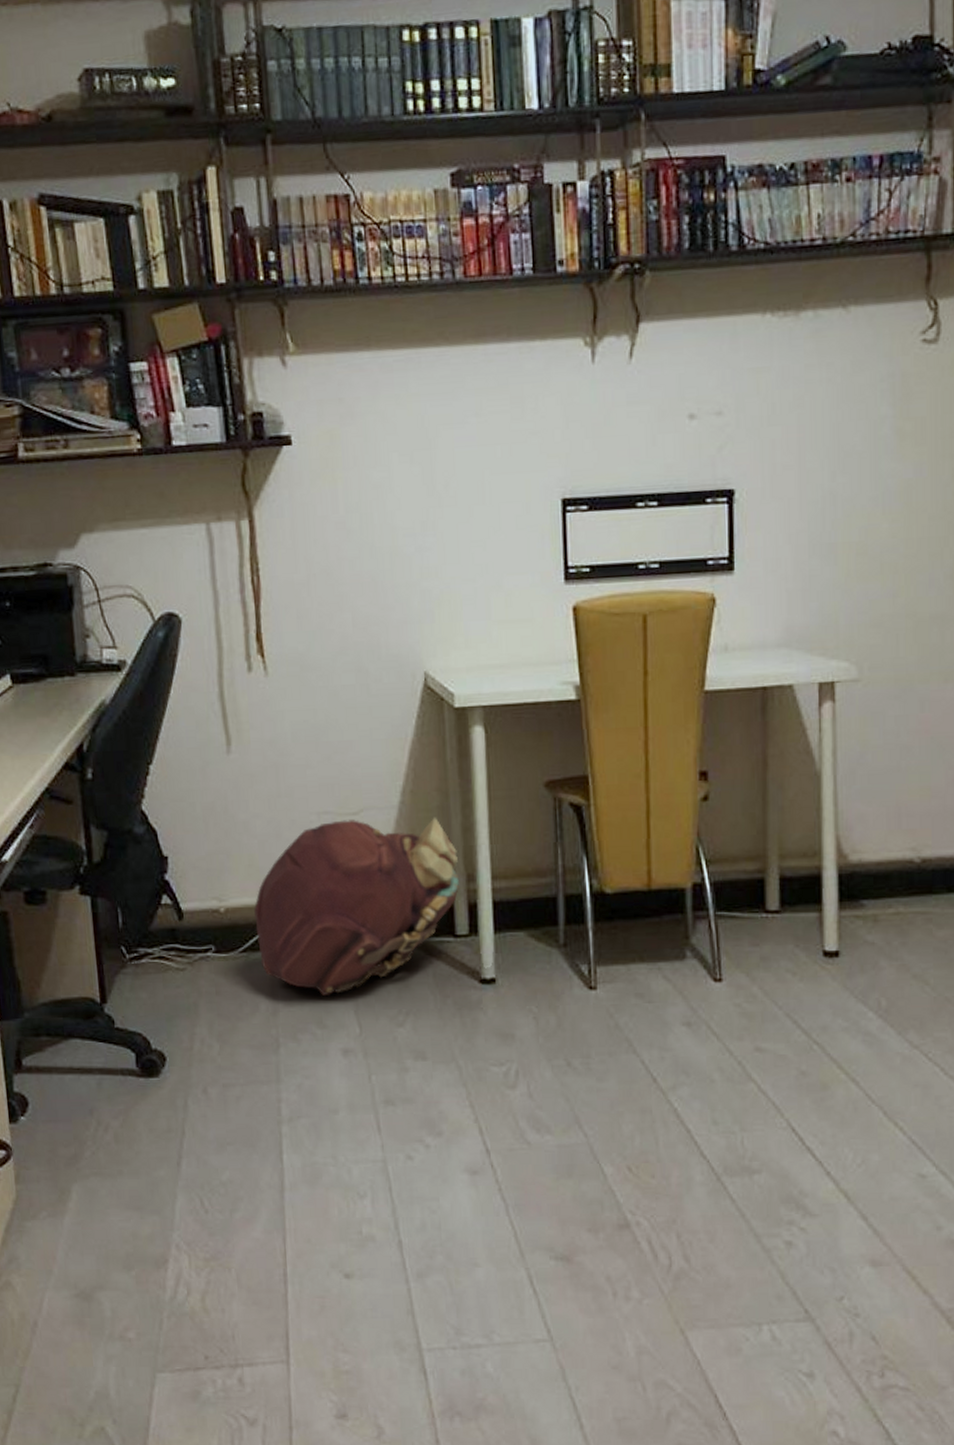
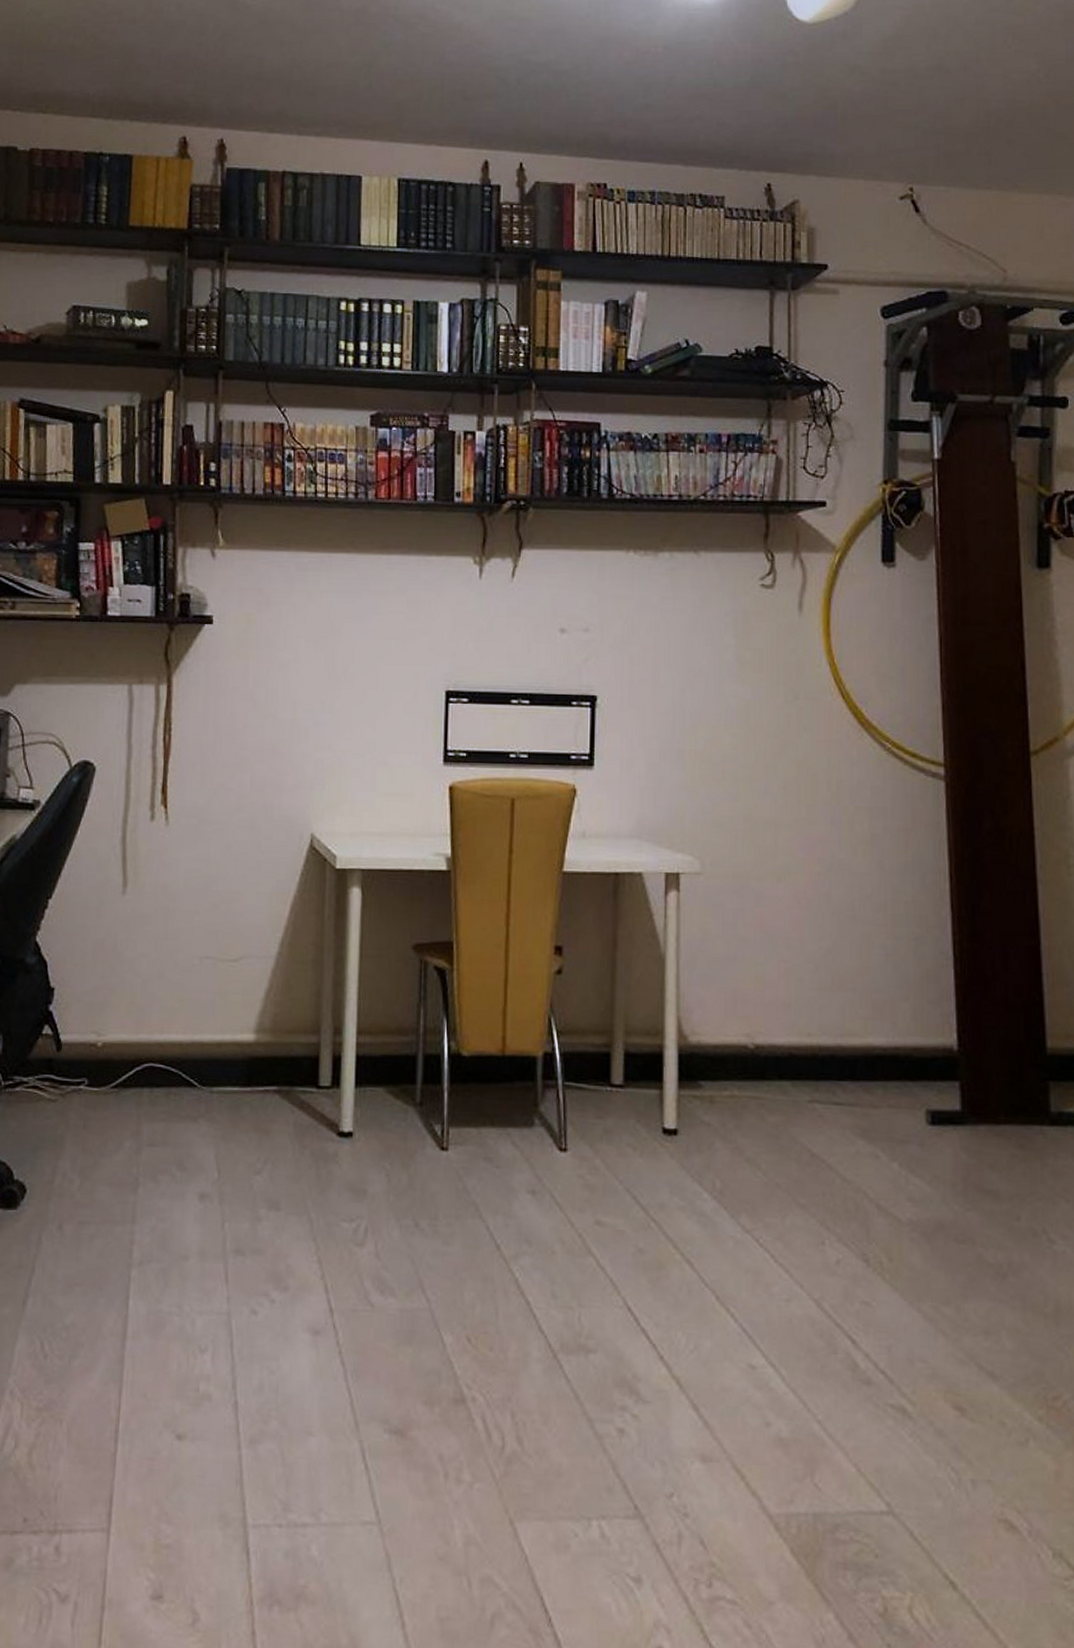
backpack: present [254,816,459,997] -> none [129,966,327,1139]

